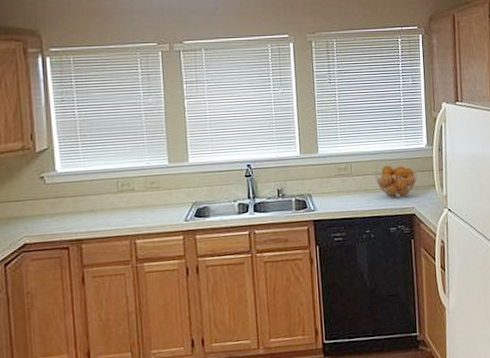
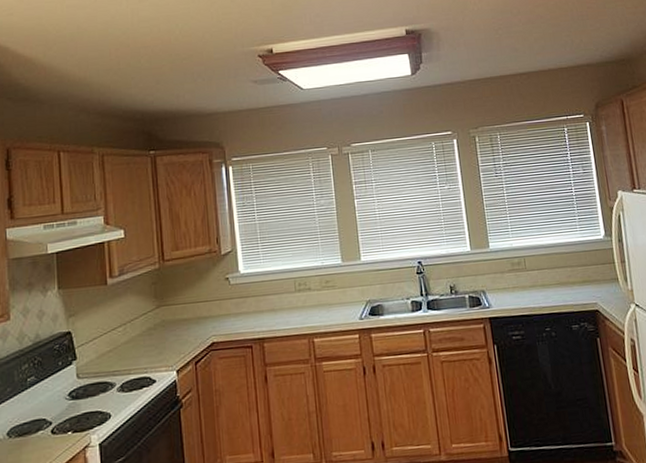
fruit basket: present [374,165,418,199] -> none [549,258,598,294]

